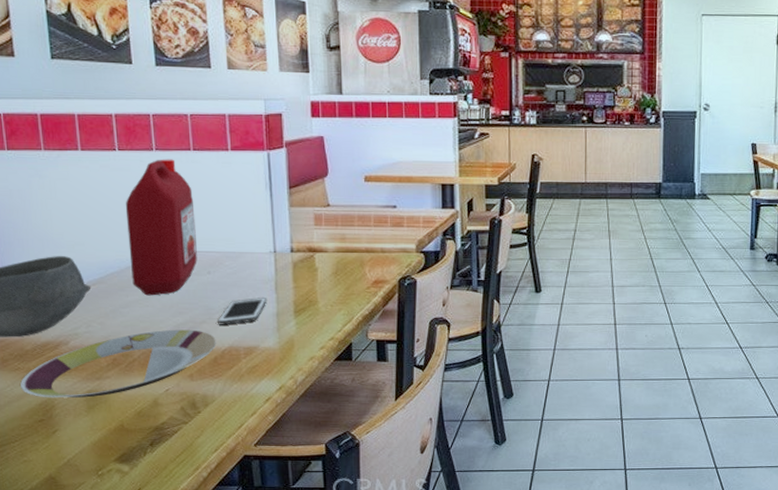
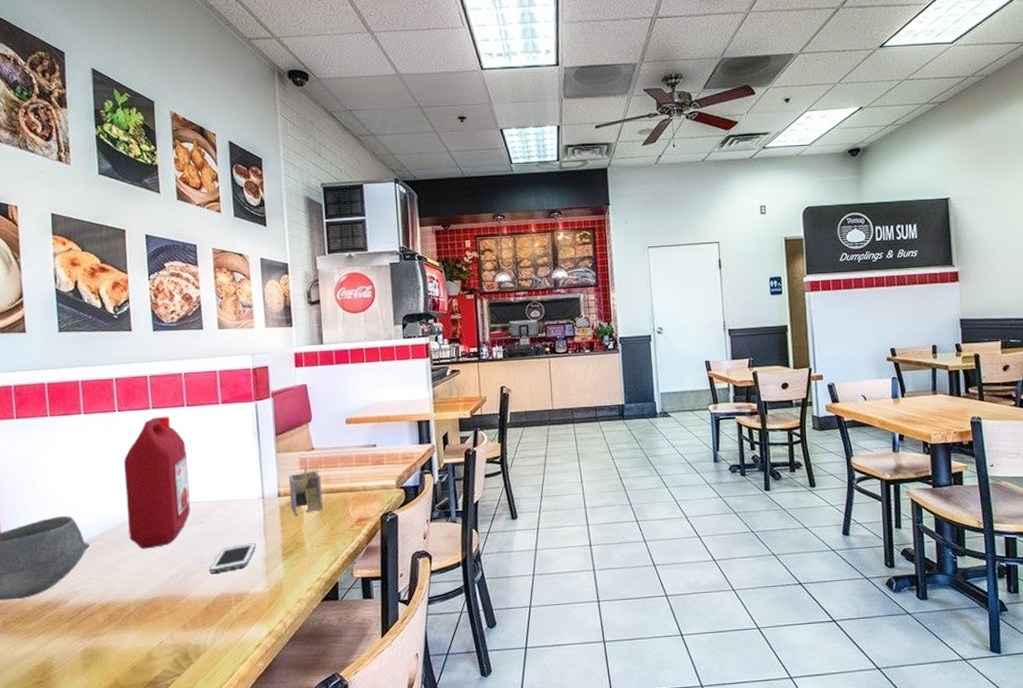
plate: present [20,329,216,398] -> none [20,579,208,658]
napkin holder: none [302,221,338,274] -> present [288,464,323,516]

